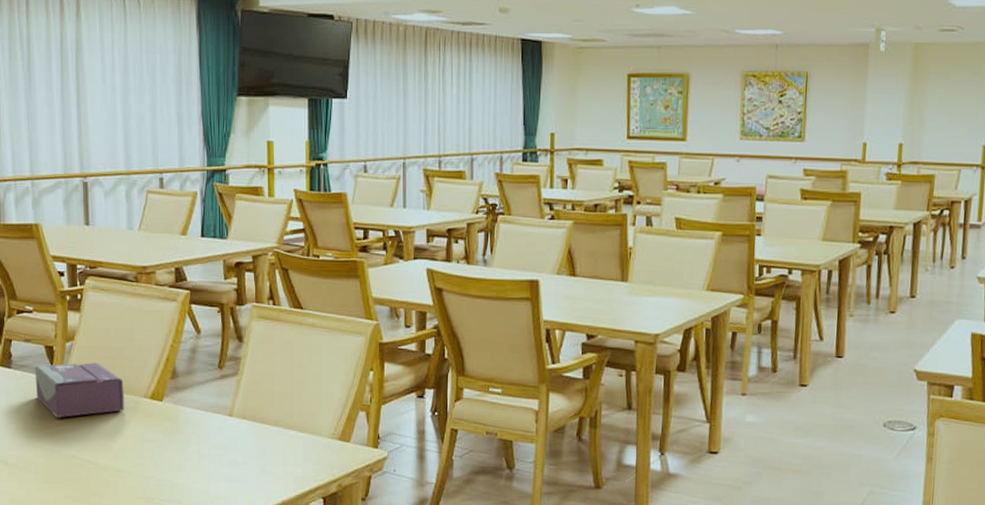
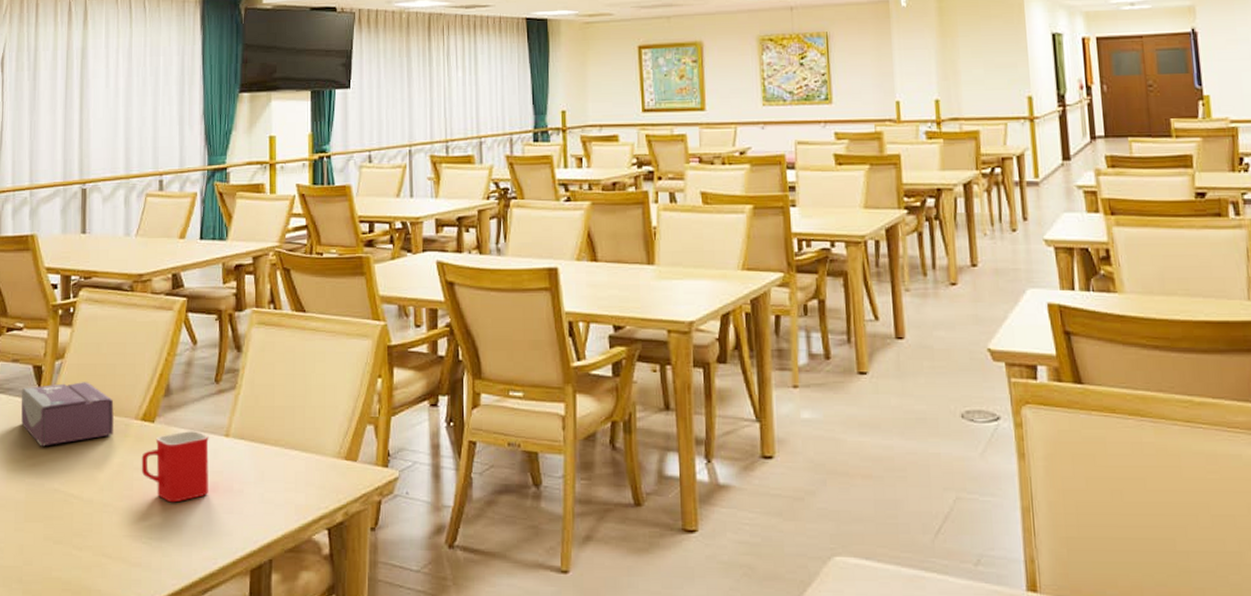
mug: none [151,409,214,471] -> present [141,430,209,503]

